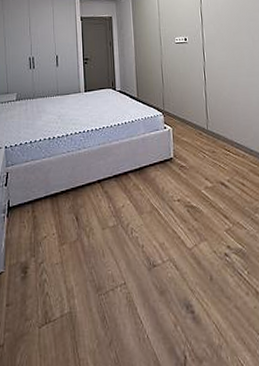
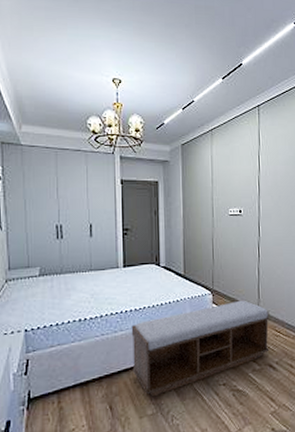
bench: none [92,120,220,210] -> present [131,300,270,397]

